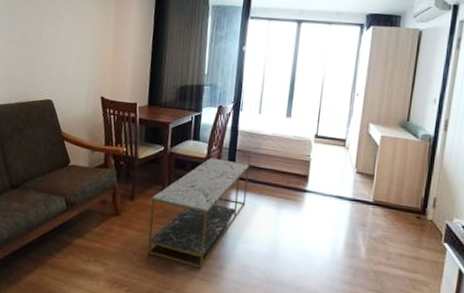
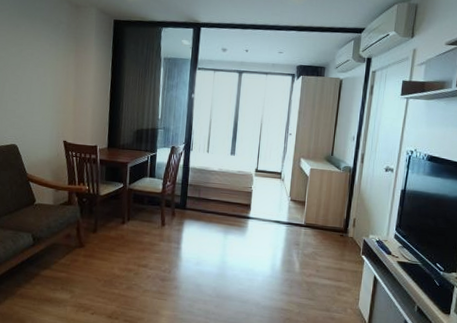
coffee table: present [147,157,250,269] -> none [110,192,200,290]

